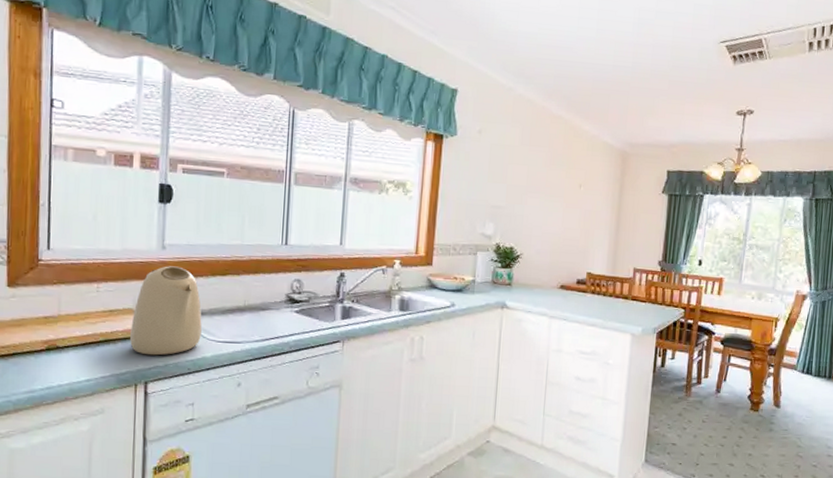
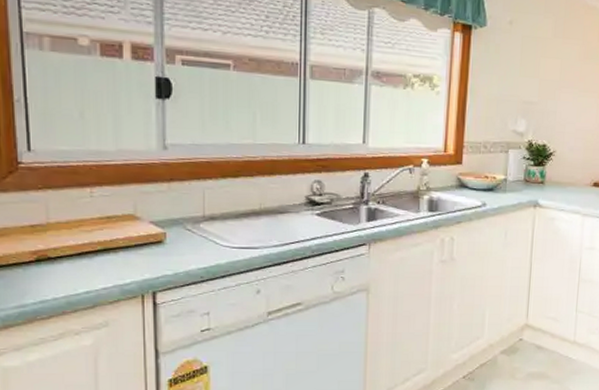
kettle: present [130,266,202,356] -> none [133,167,214,264]

